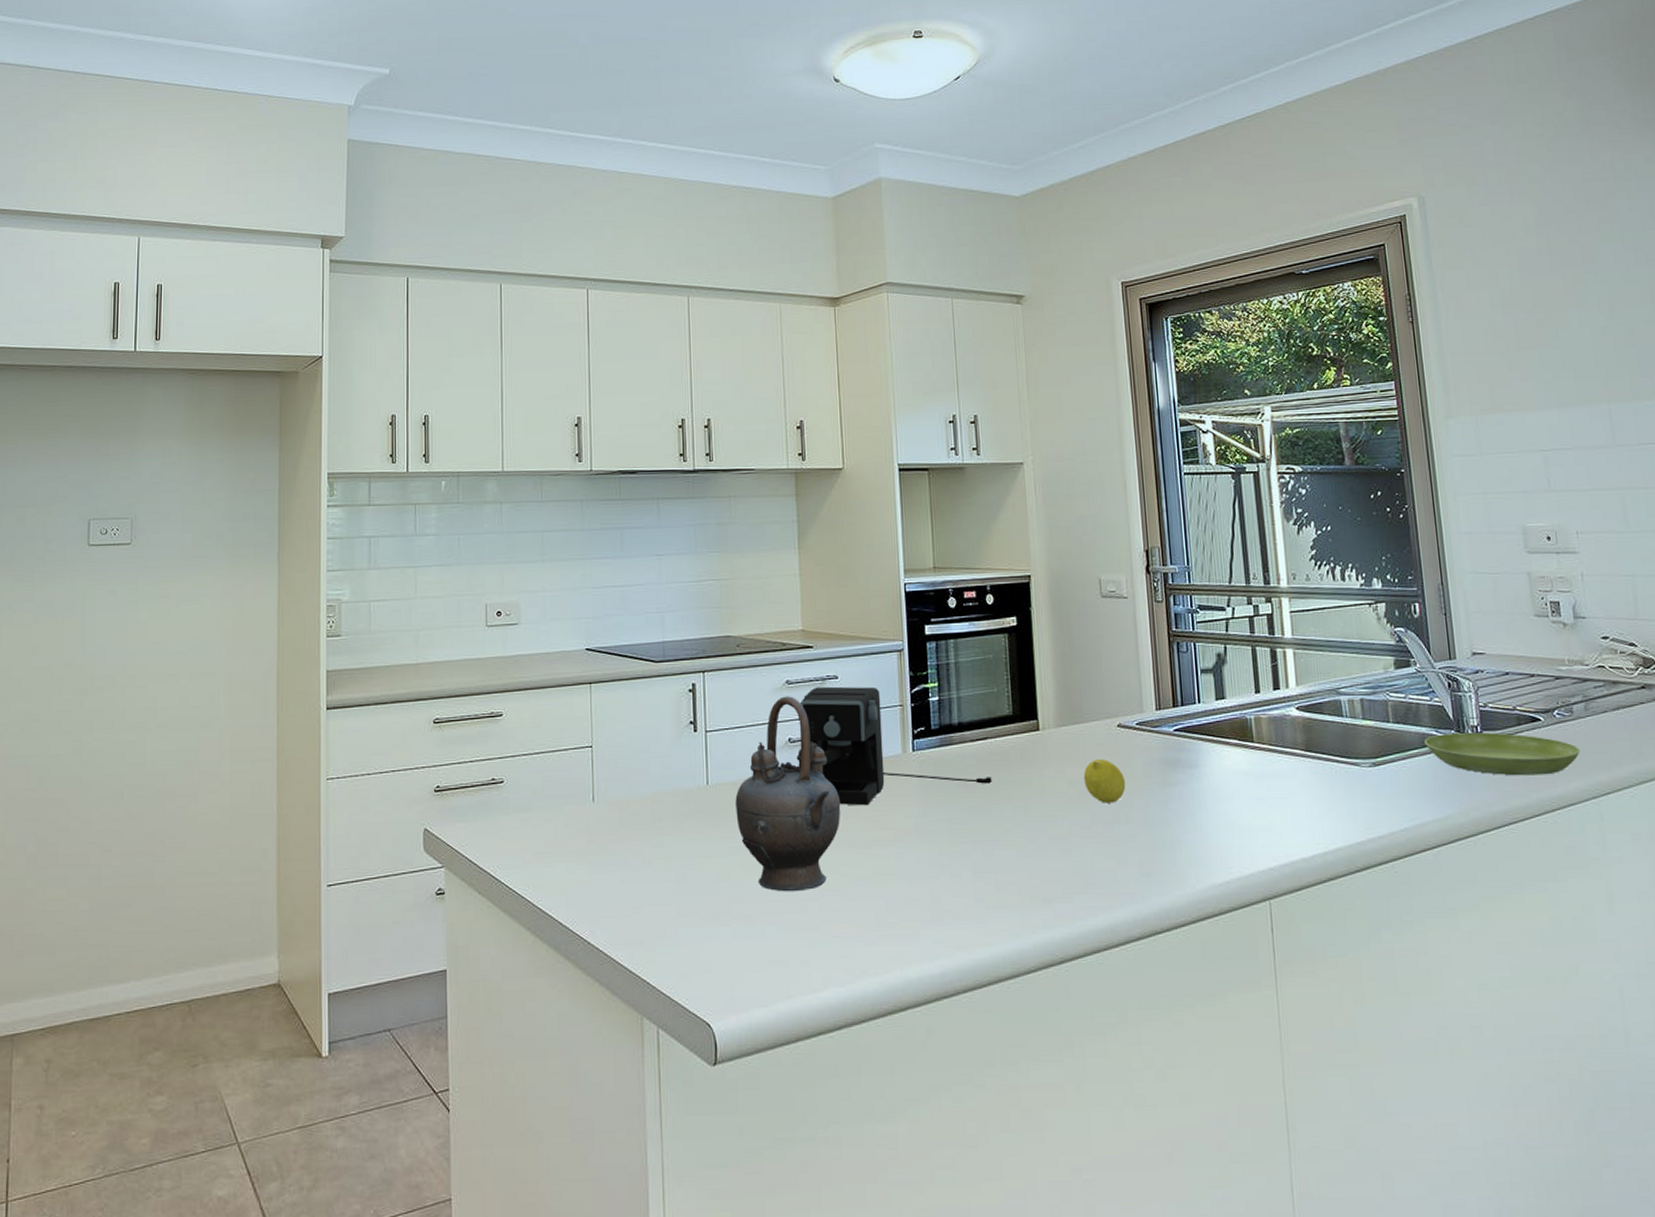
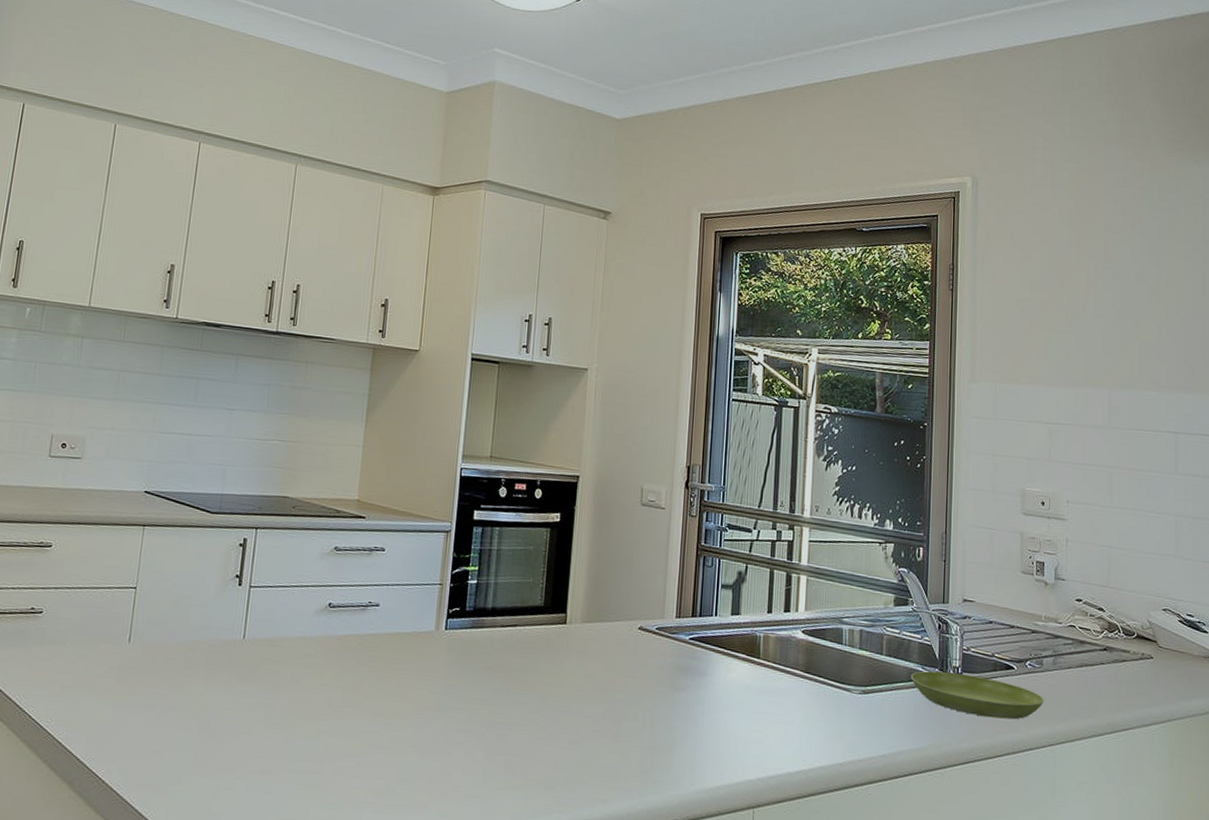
teapot: present [735,696,841,892] -> none [267,561,370,753]
coffee maker: present [799,686,992,806] -> none [344,556,516,677]
fruit: present [1084,759,1126,803] -> none [600,658,639,701]

